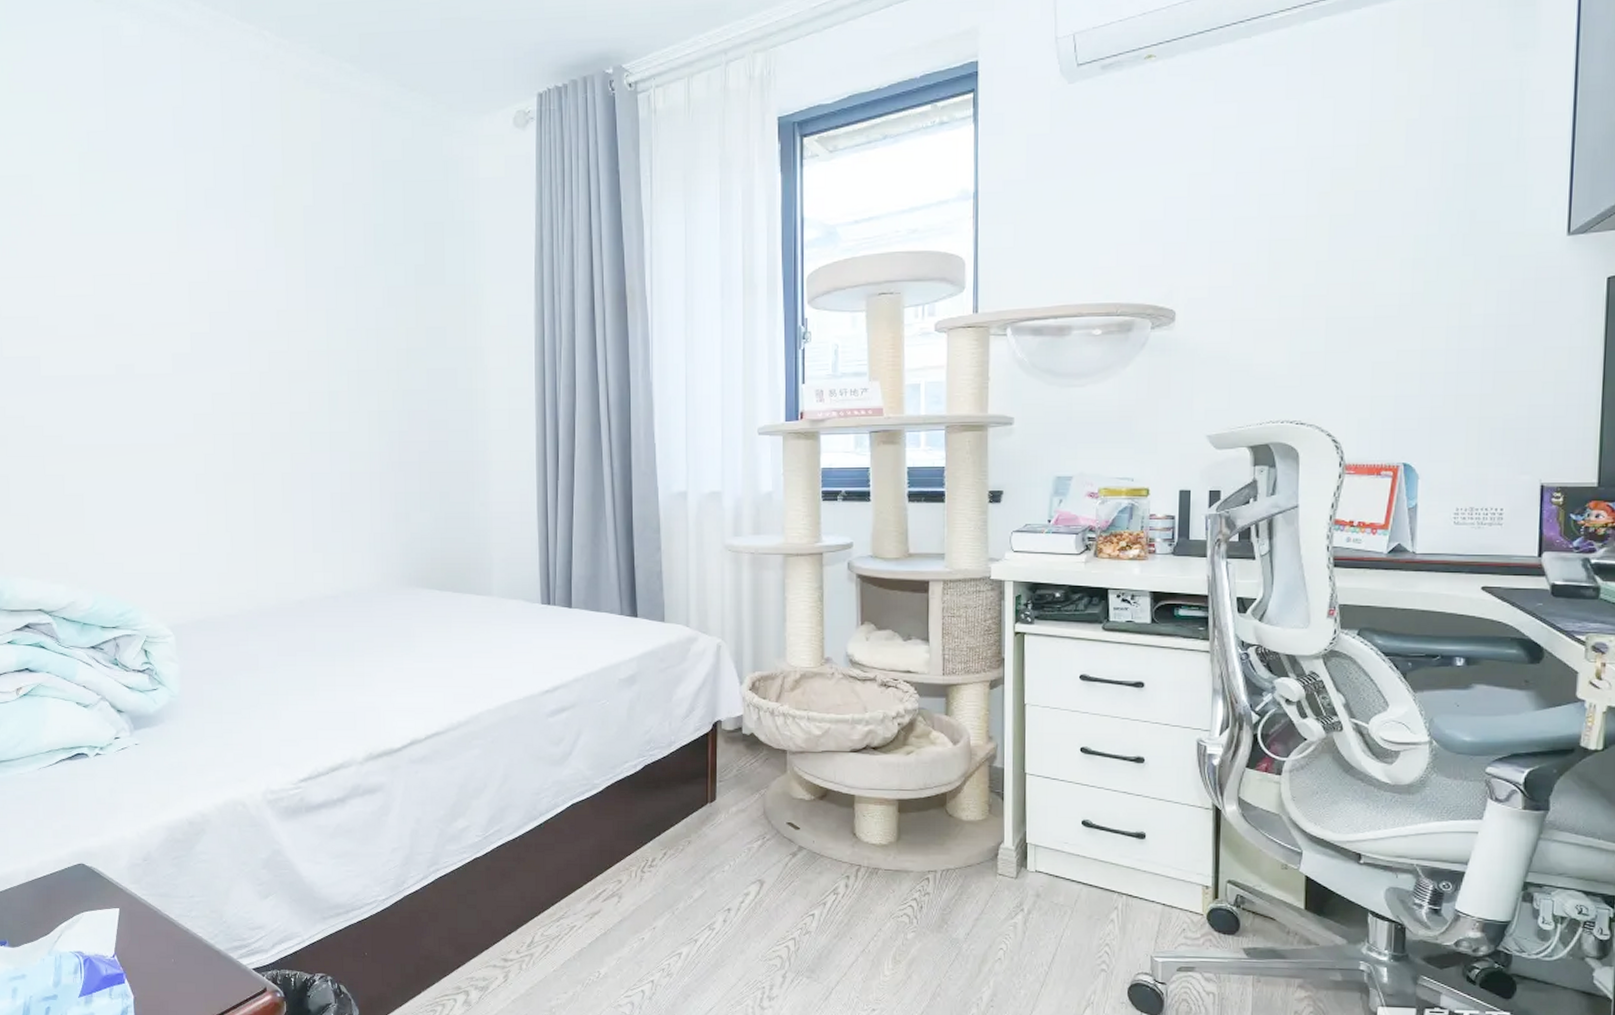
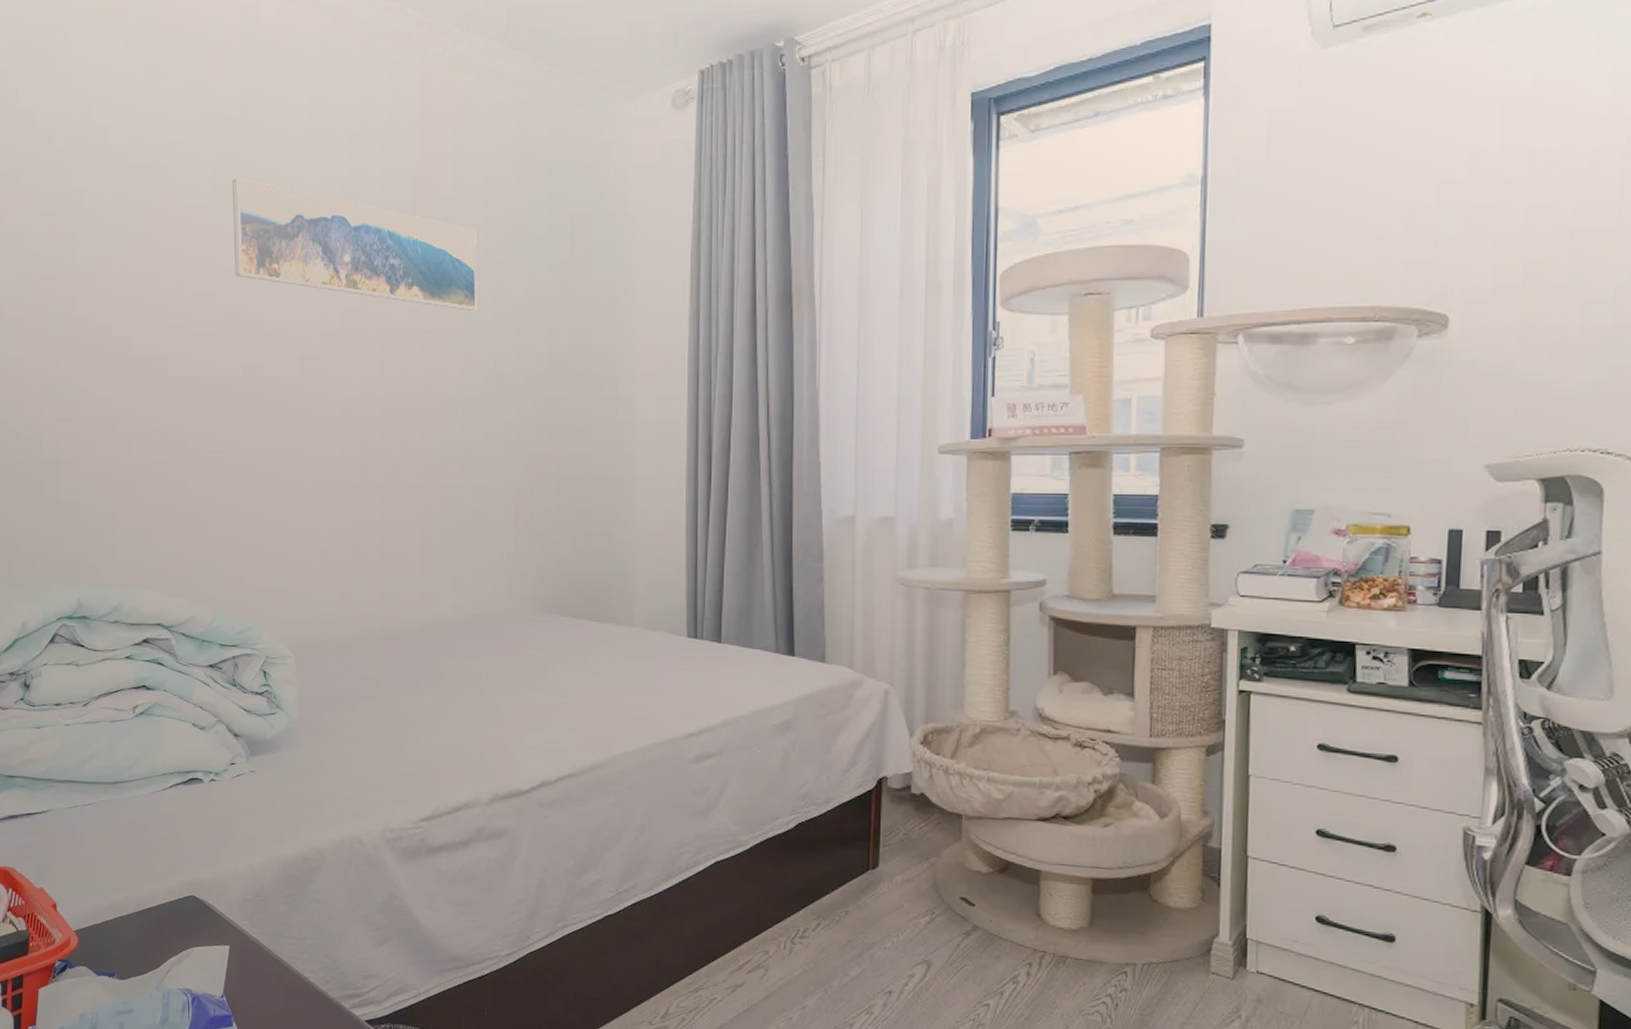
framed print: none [100,187,339,311] -> present [233,177,478,311]

